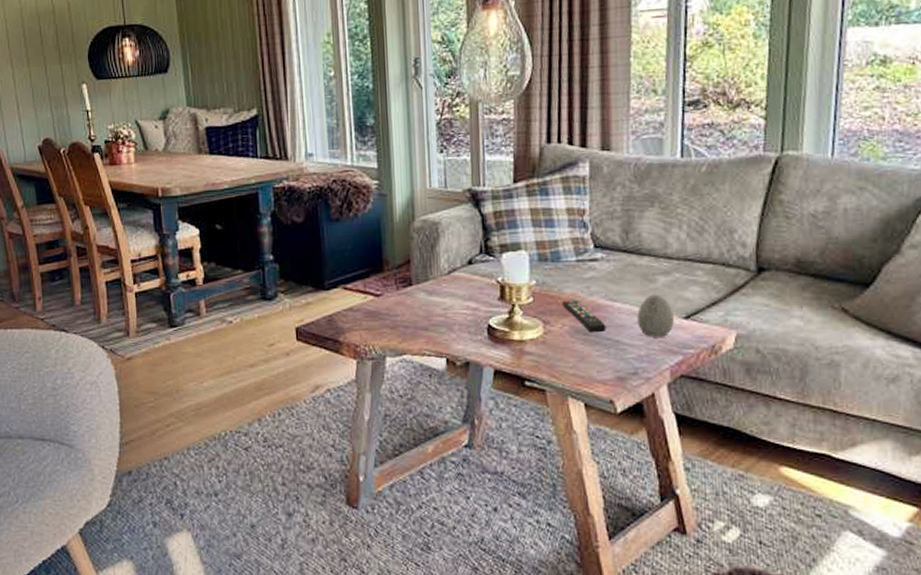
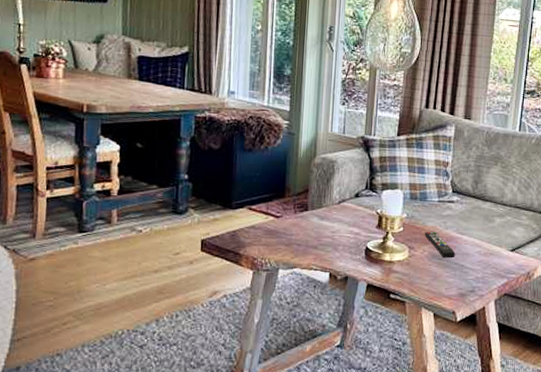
decorative egg: present [637,294,674,337] -> none [478,231,504,264]

